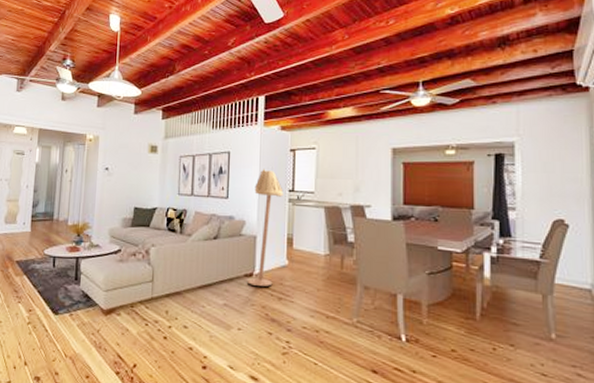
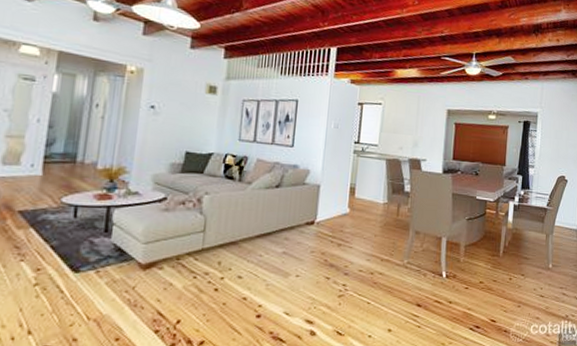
floor lamp: present [247,169,284,286] -> none [308,120,349,234]

